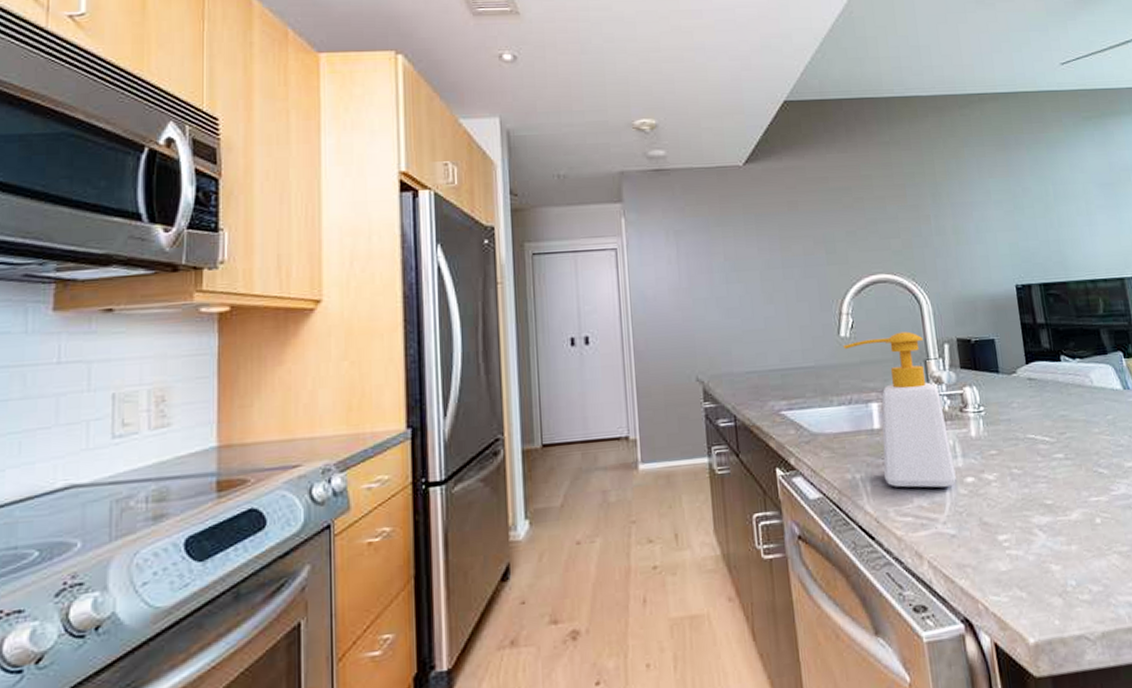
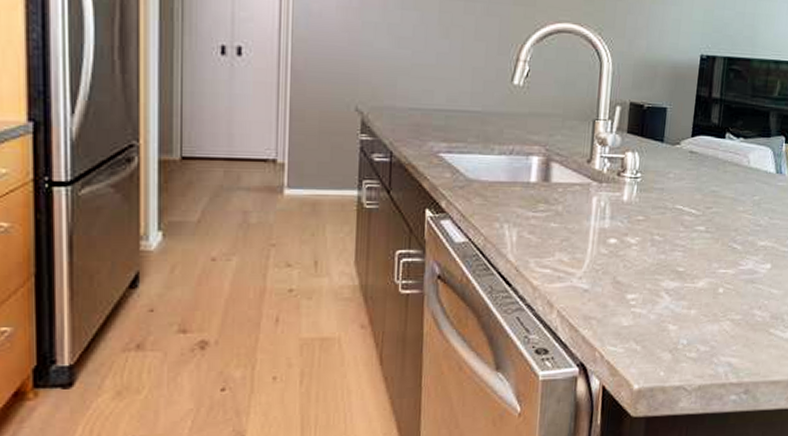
soap bottle: present [842,331,956,488] -> none [513,88,602,246]

